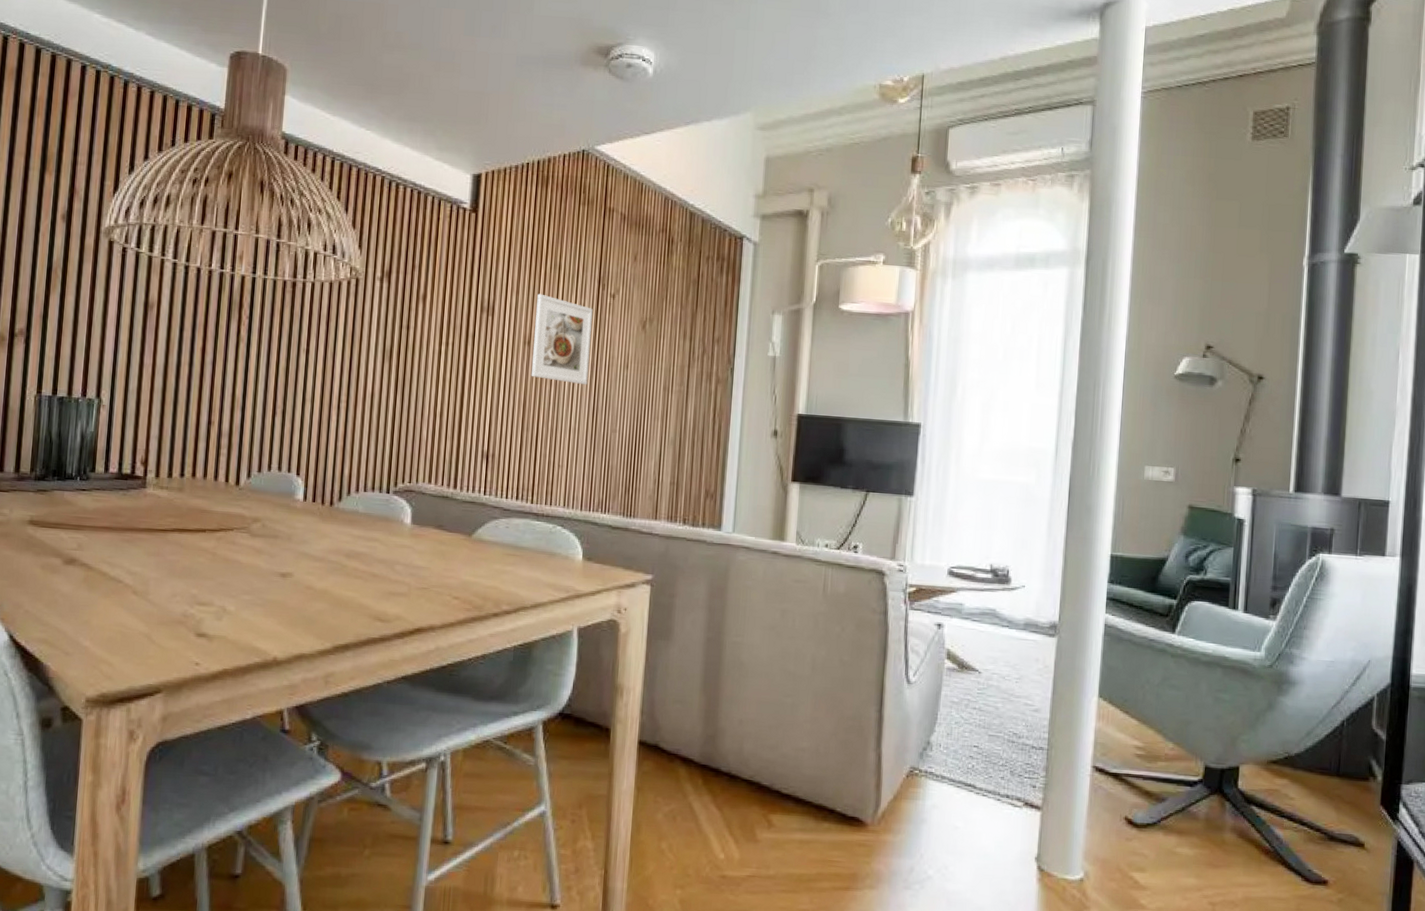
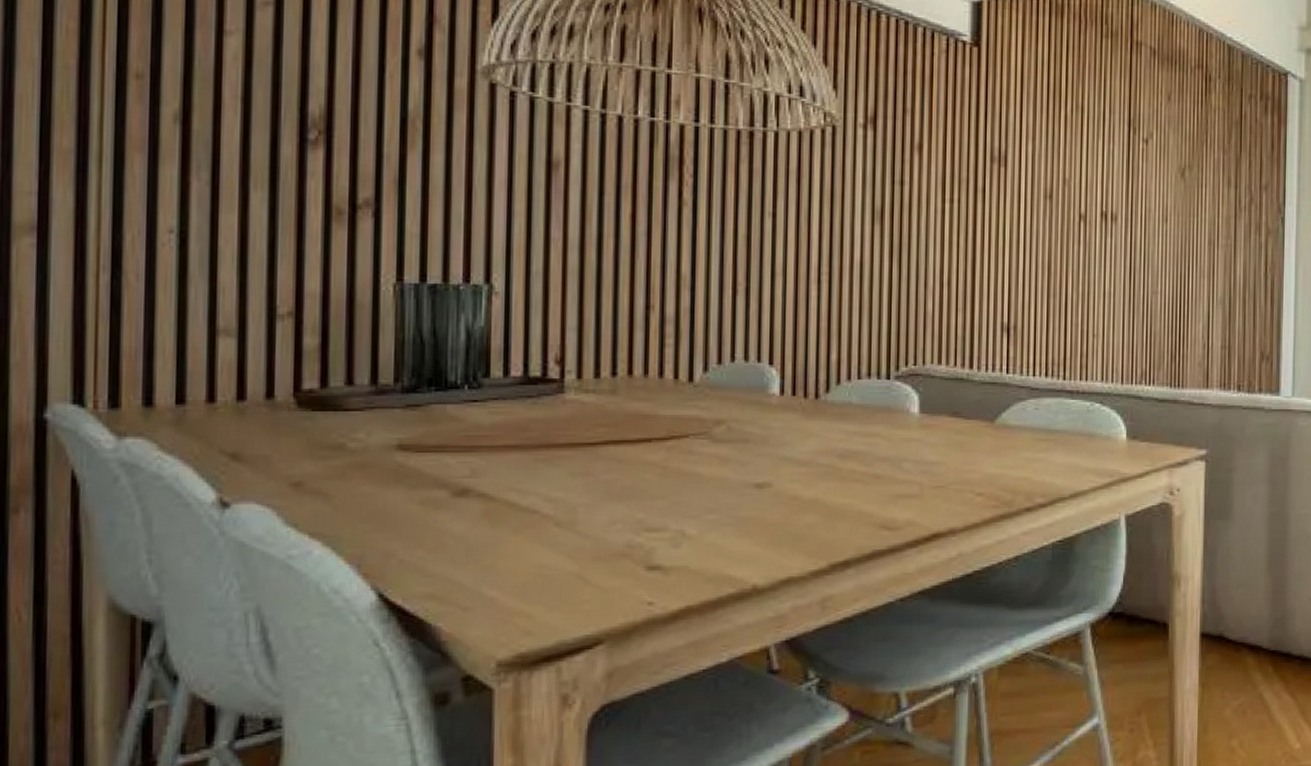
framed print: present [530,293,593,385] -> none [1055,140,1123,243]

